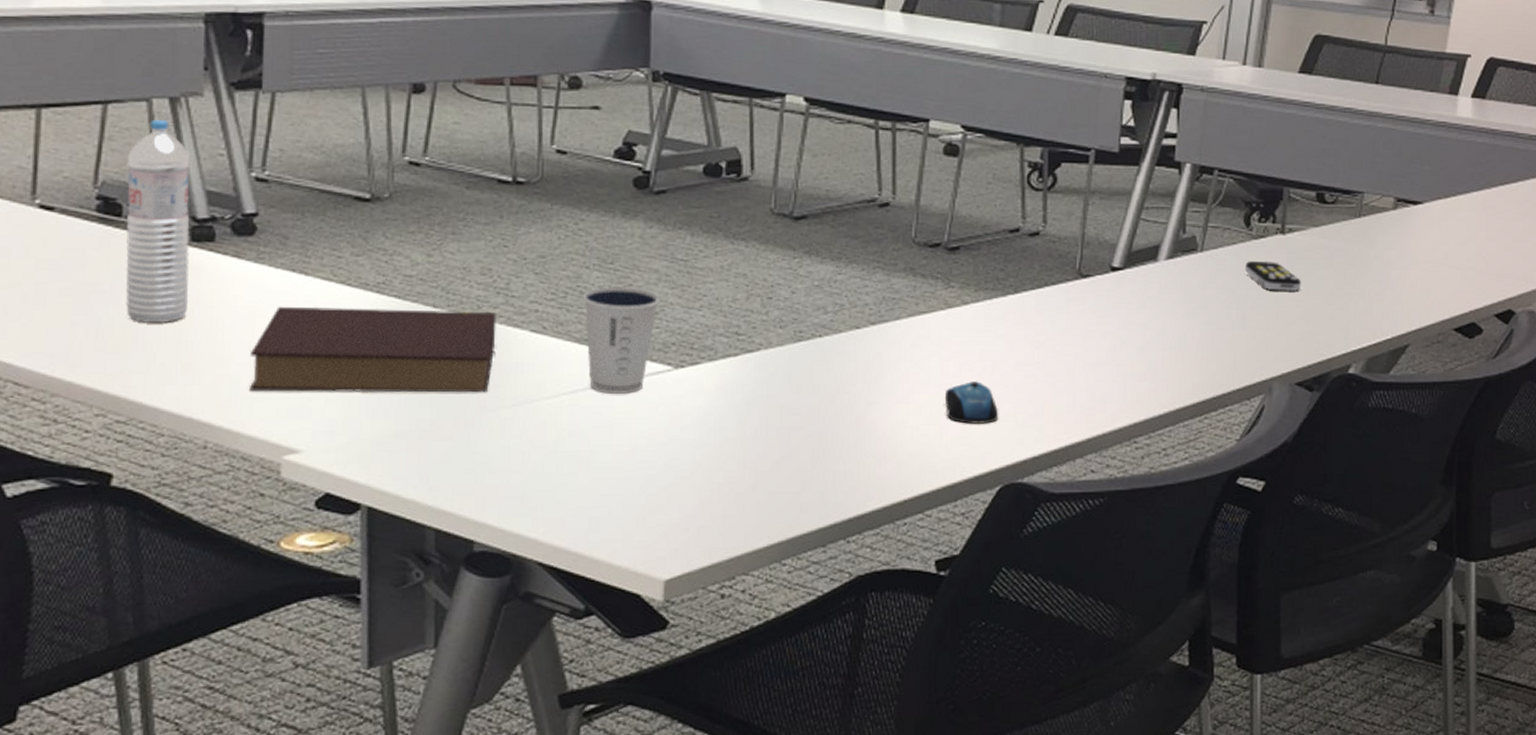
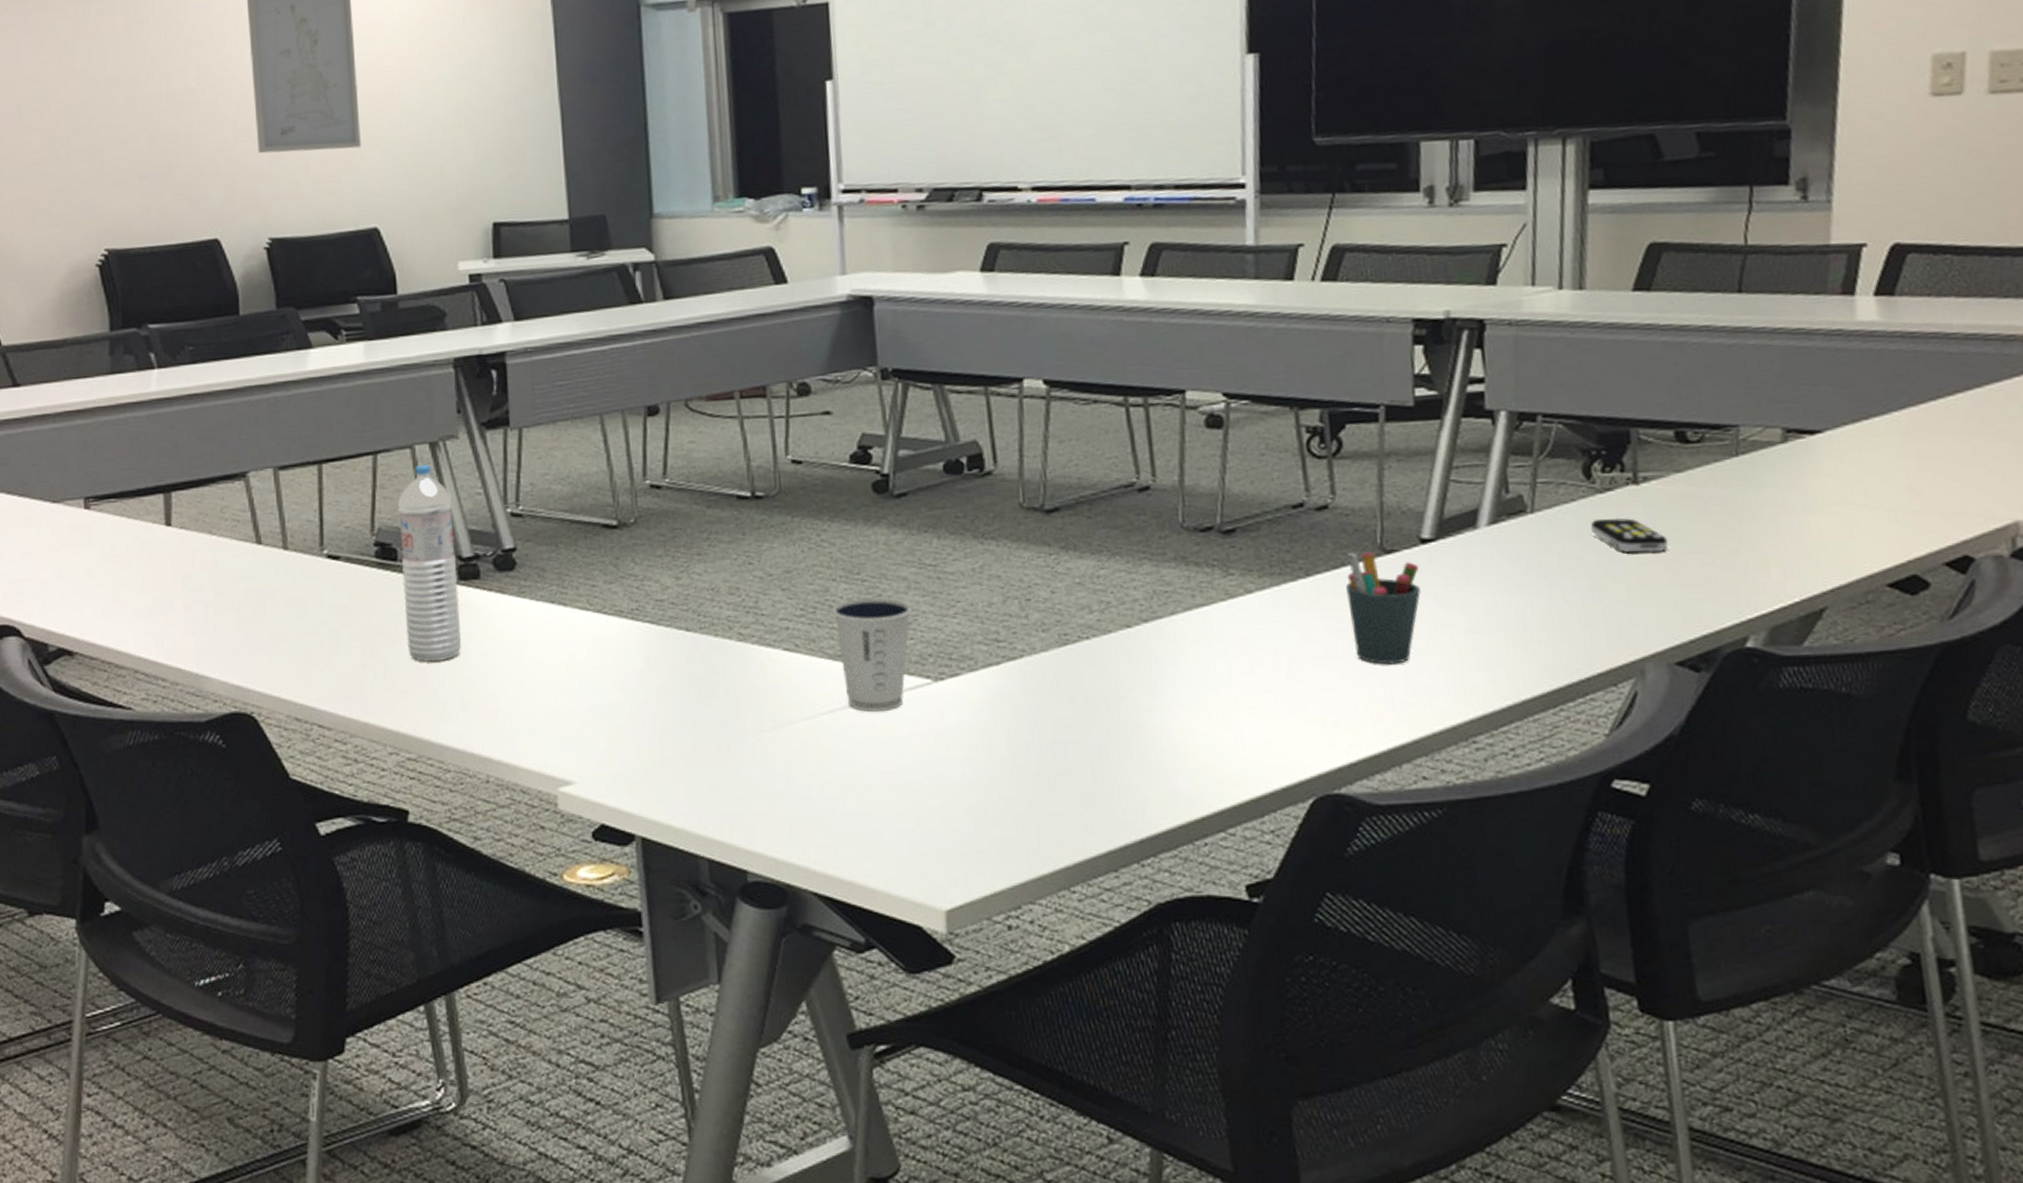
book: present [250,306,497,393] -> none [521,631,750,724]
computer mouse: present [944,381,999,424] -> none [1236,679,1303,729]
pen holder: none [1047,275,1107,373] -> present [1346,552,1421,665]

